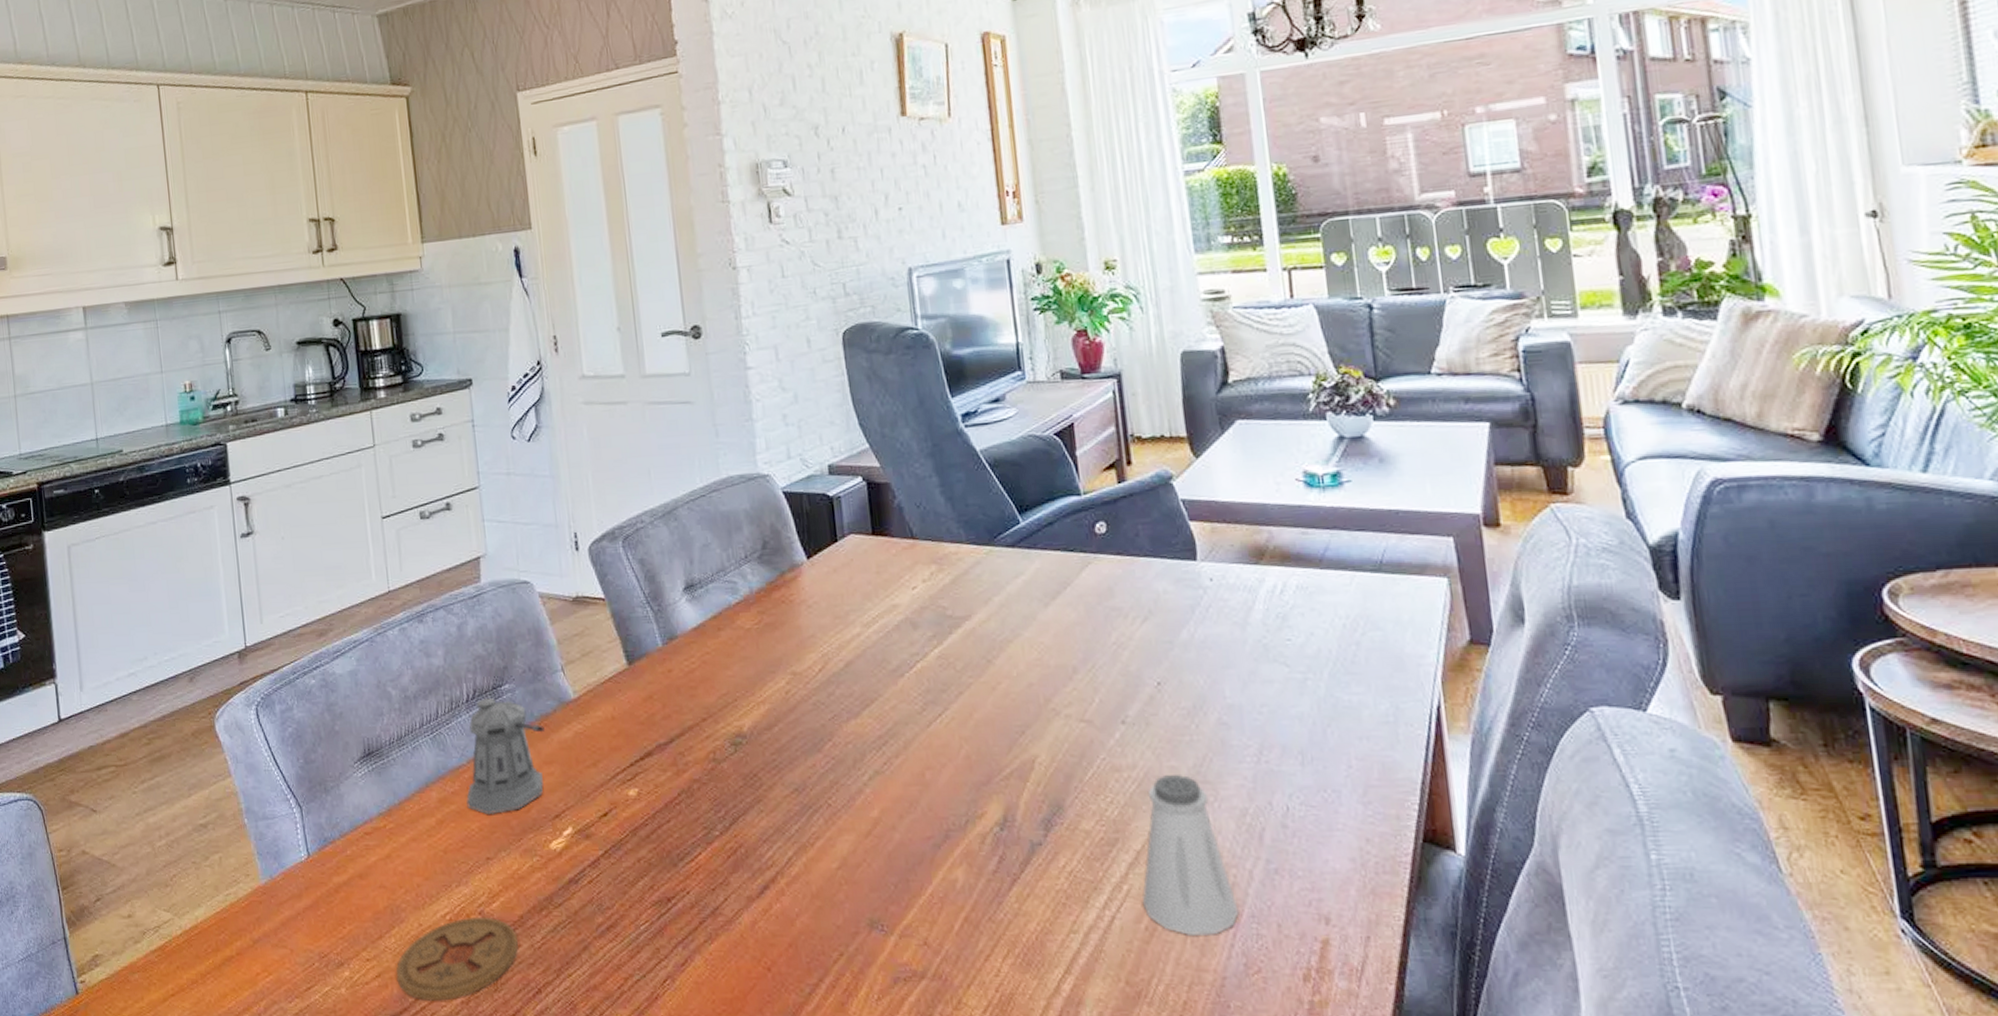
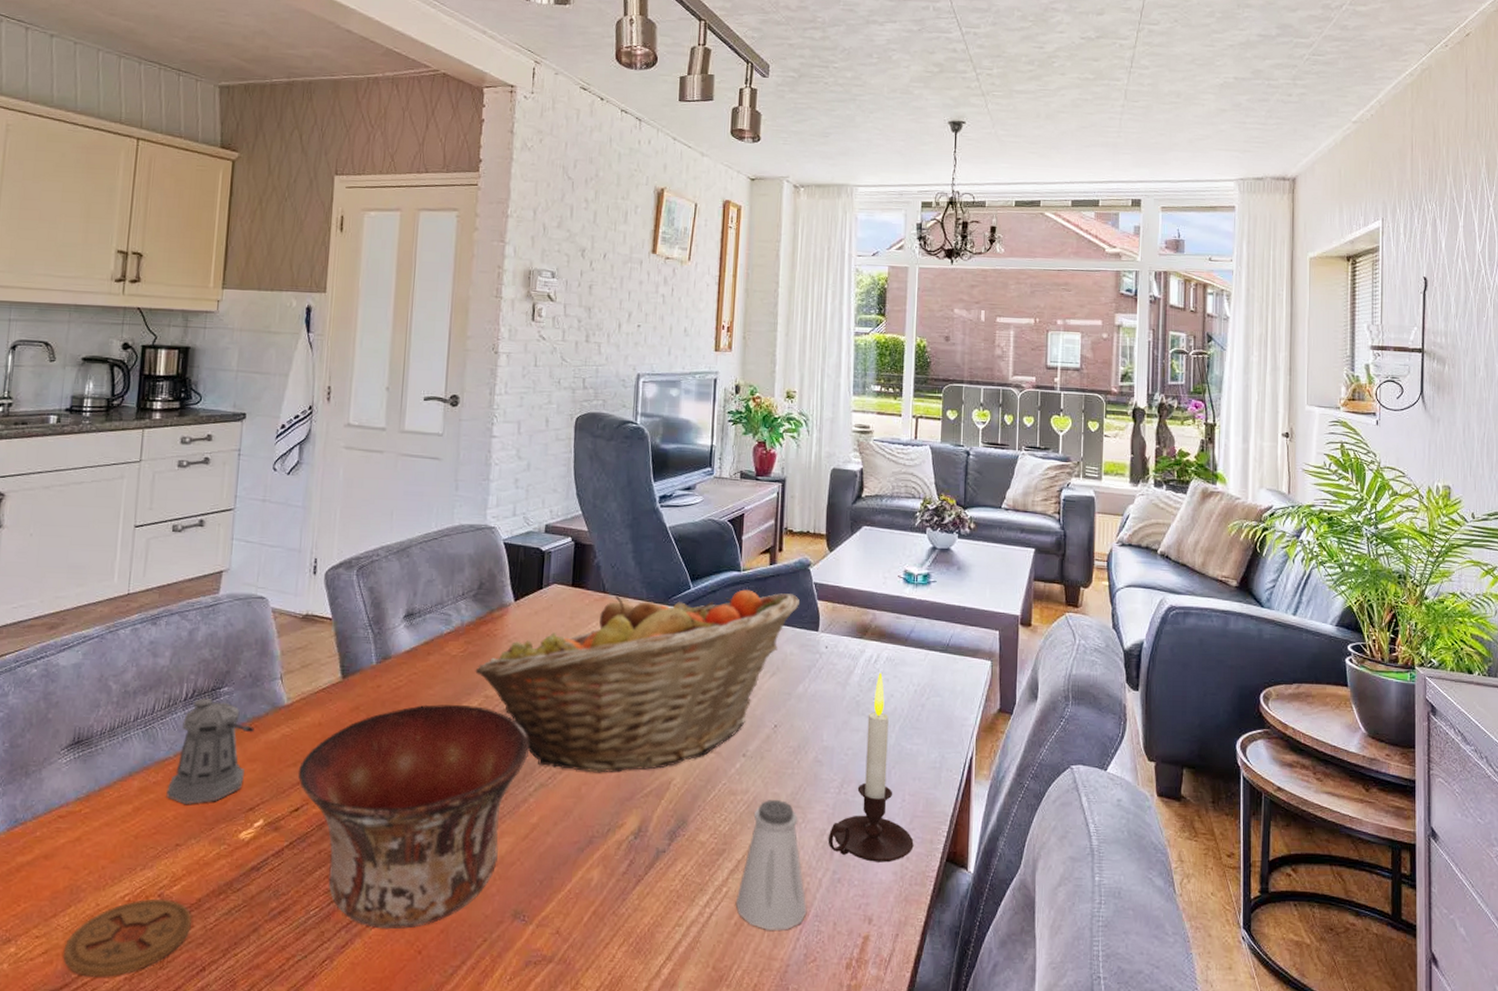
bowl: none [599,685,855,944] -> present [298,704,529,930]
fruit basket: none [775,516,1166,755] -> present [475,589,799,773]
candle: none [1252,605,1374,847] -> present [828,672,914,863]

